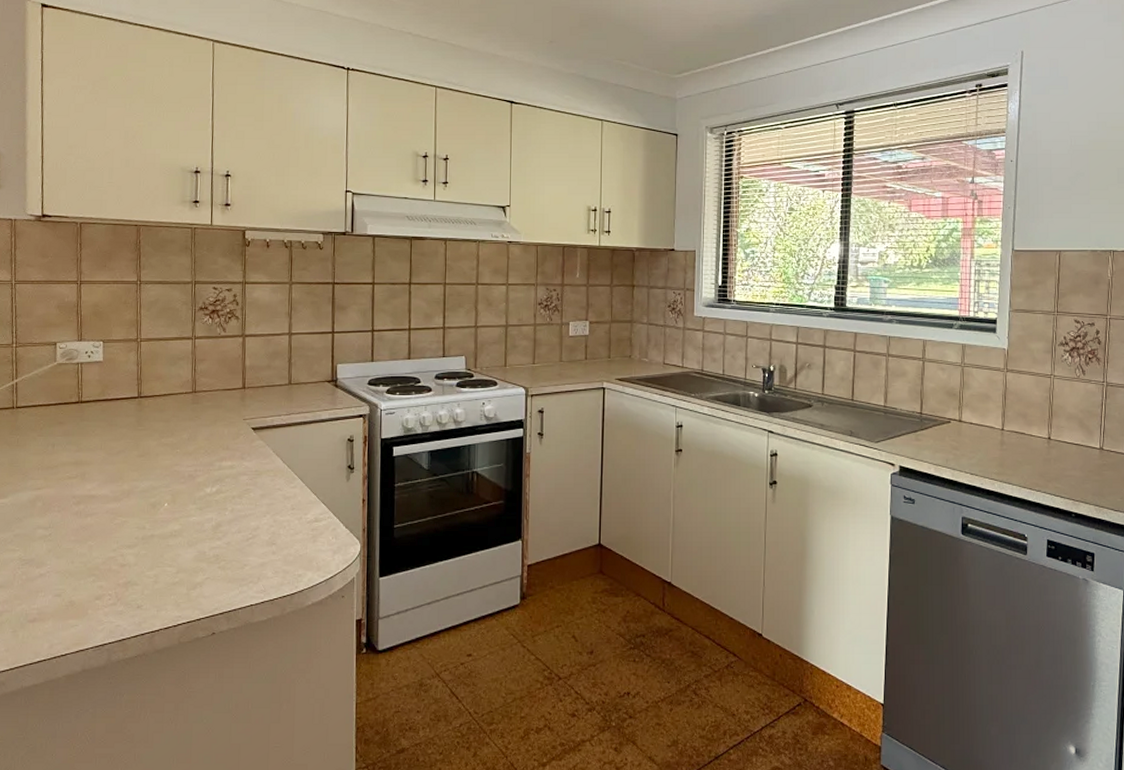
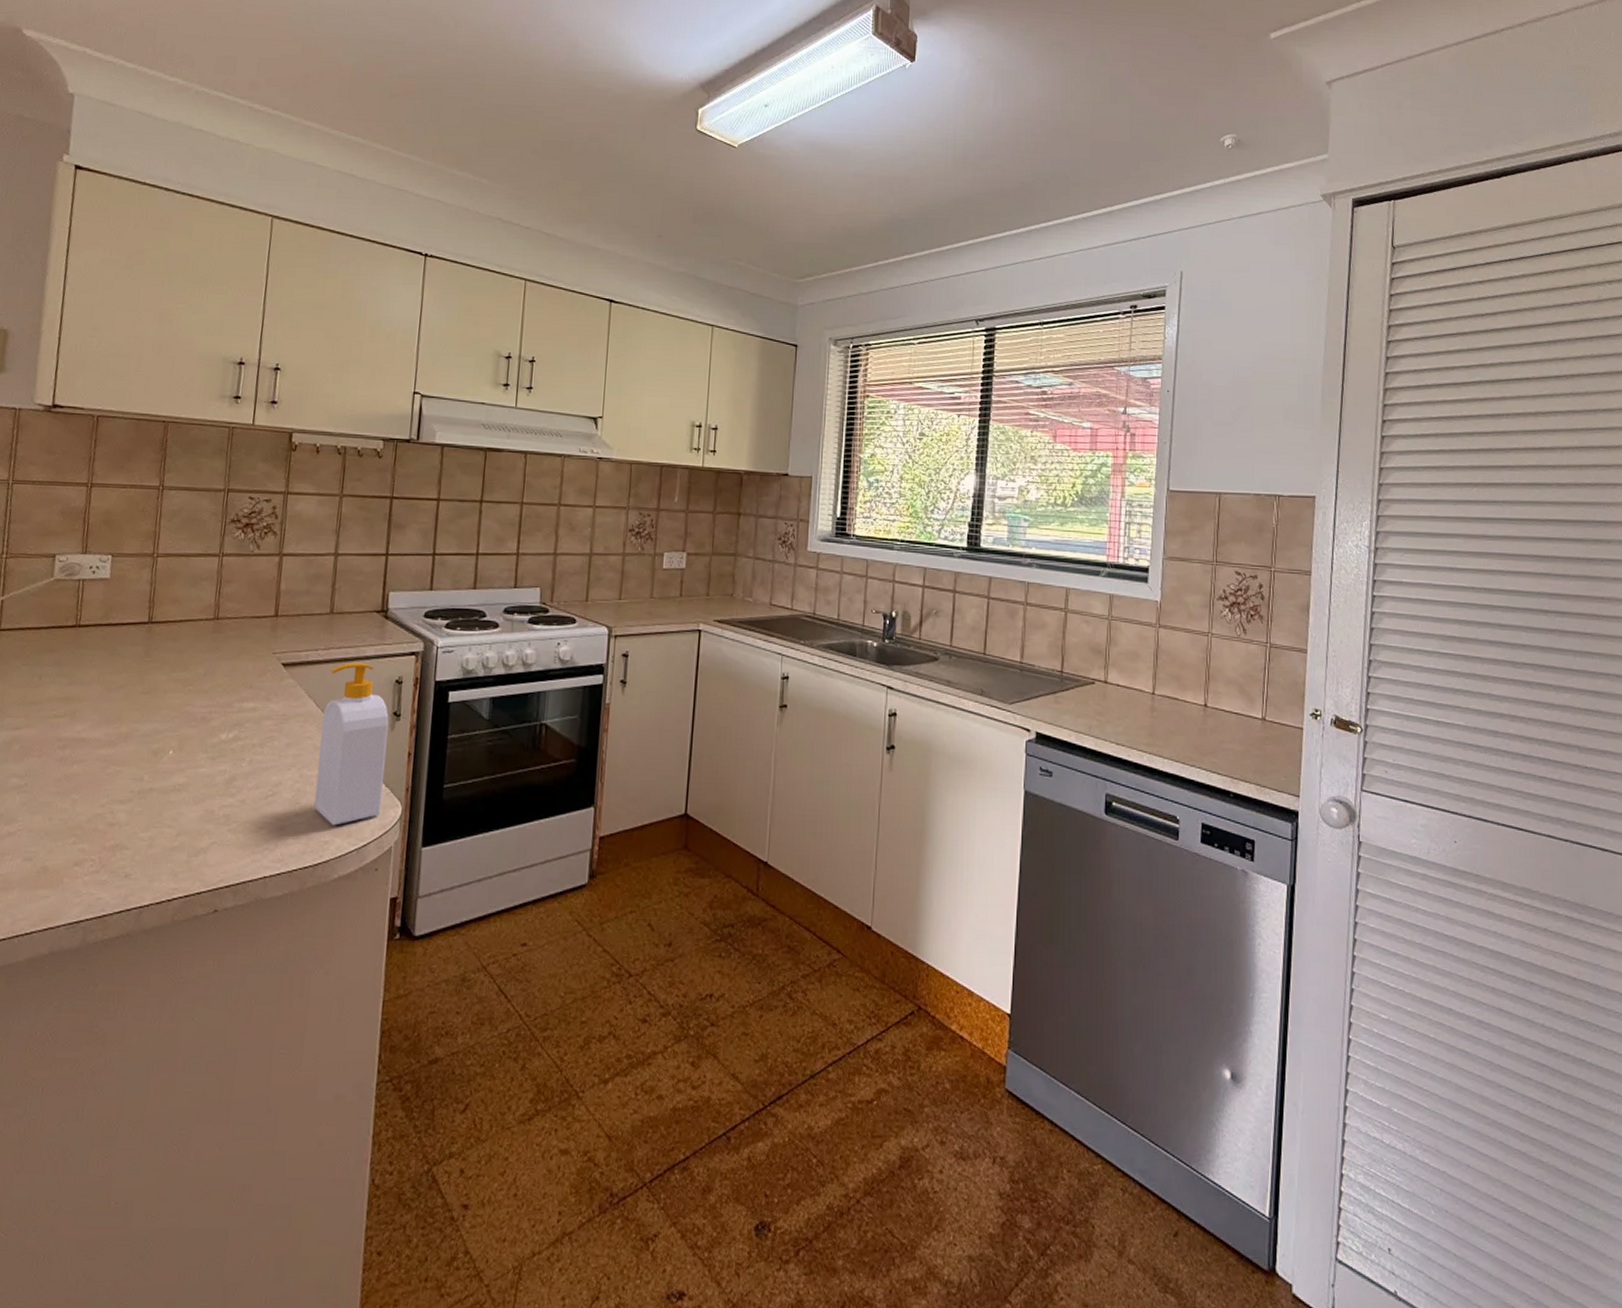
soap bottle: none [287,425,344,562] -> present [314,662,389,826]

